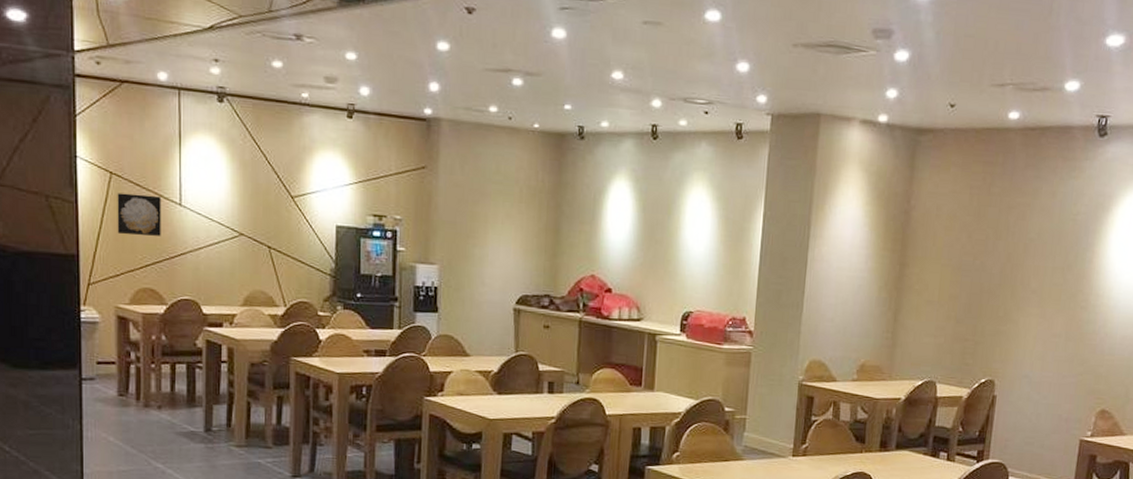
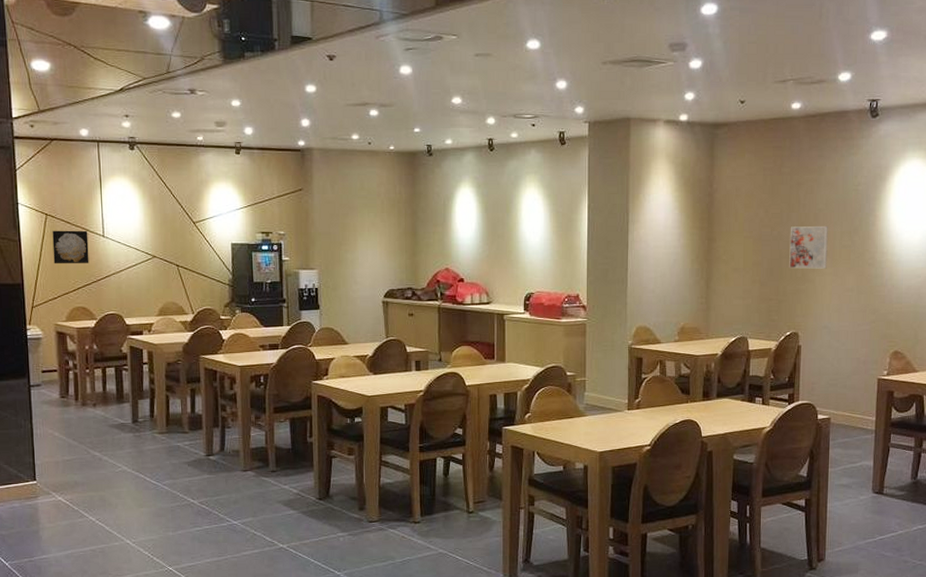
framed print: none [990,257,1039,309] -> present [789,225,828,269]

